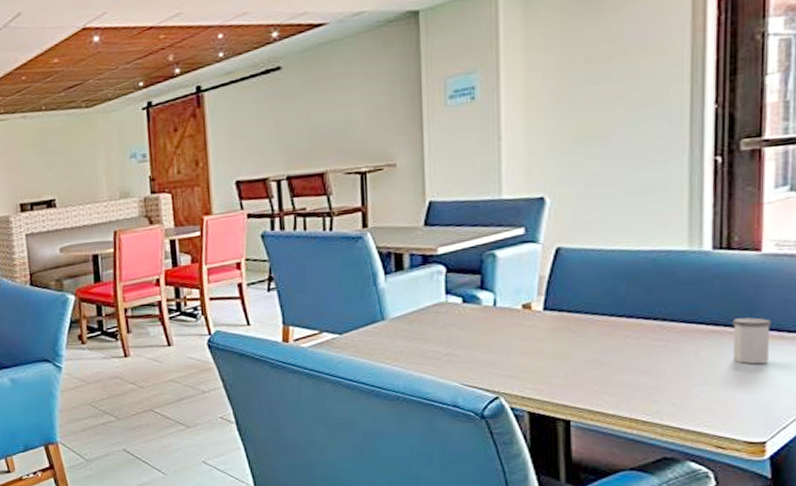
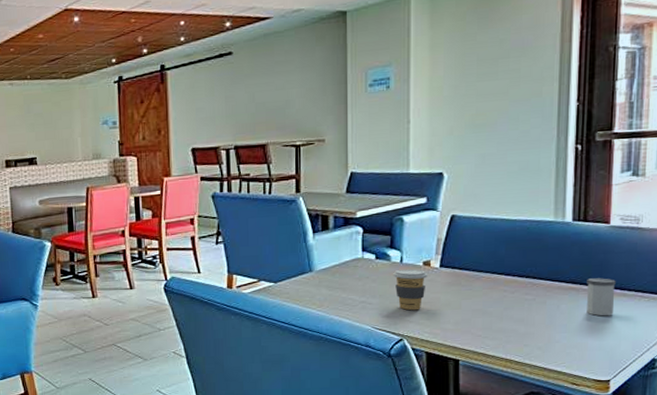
coffee cup: none [485,313,528,363] -> present [393,269,428,311]

